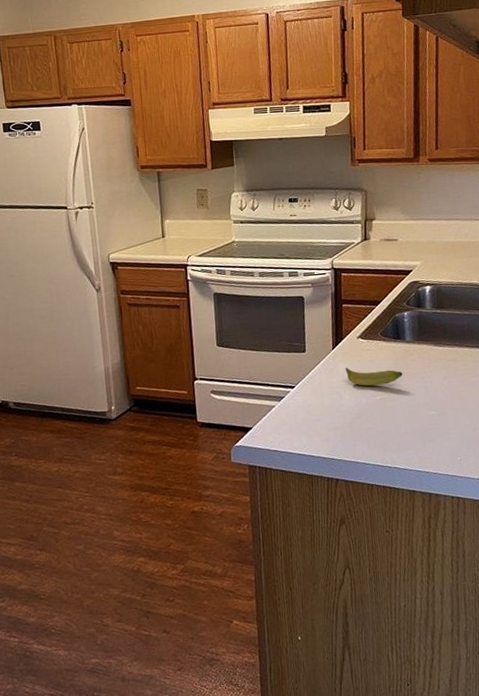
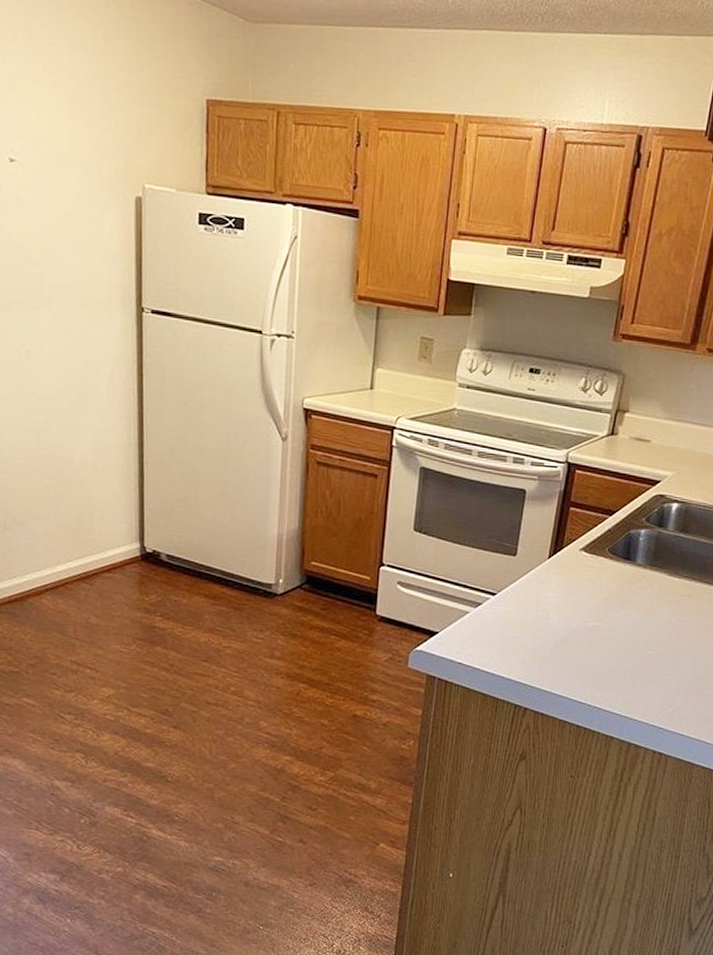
banana: present [345,368,403,386] -> none [559,583,625,610]

